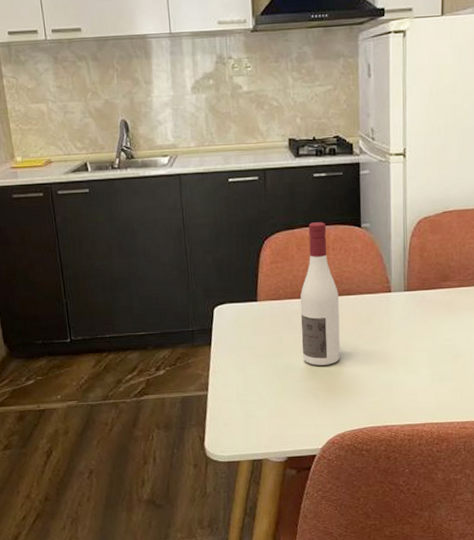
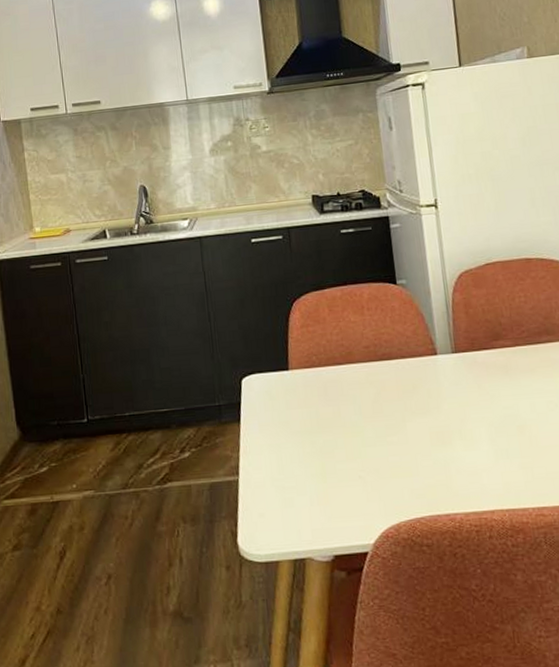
wine bottle: present [300,222,341,366] -> none [336,280,387,443]

